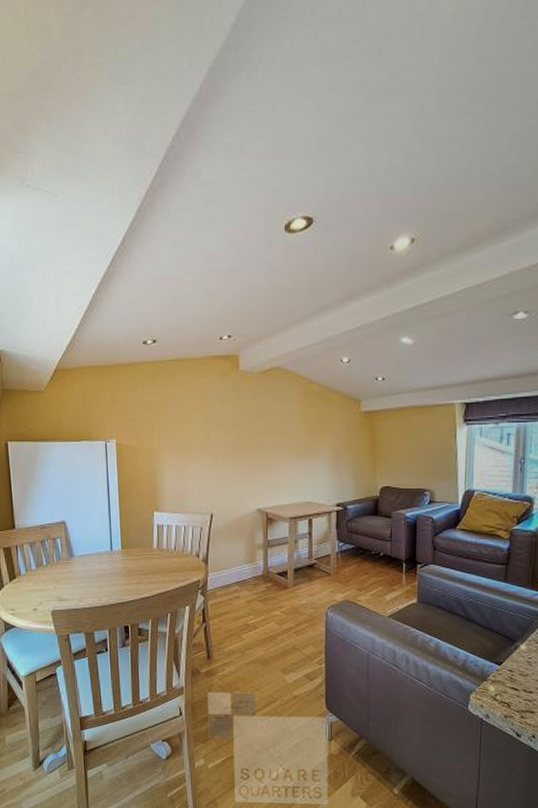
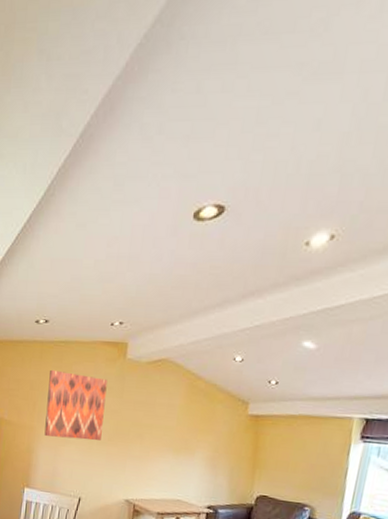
wall art: none [165,389,225,456] -> present [44,369,108,441]

